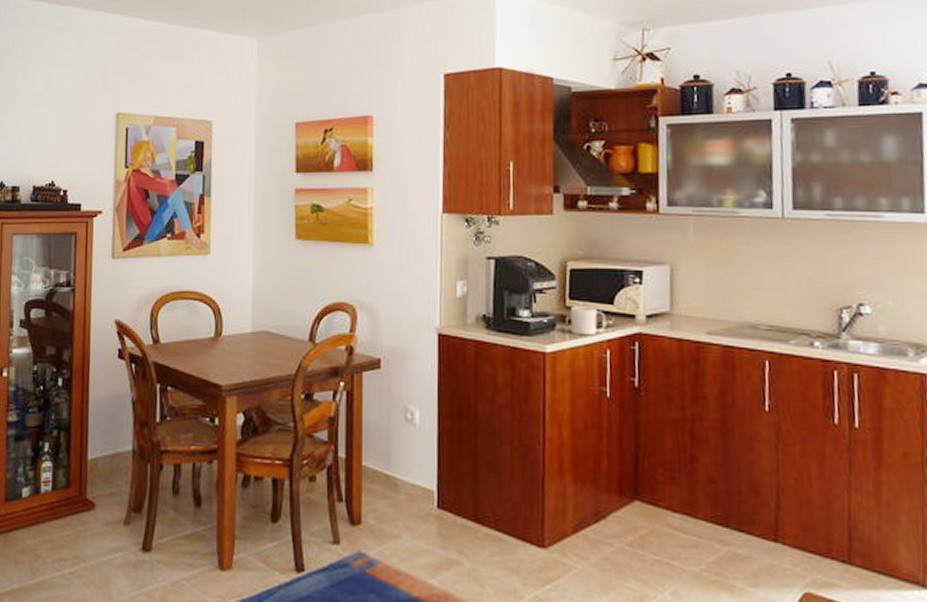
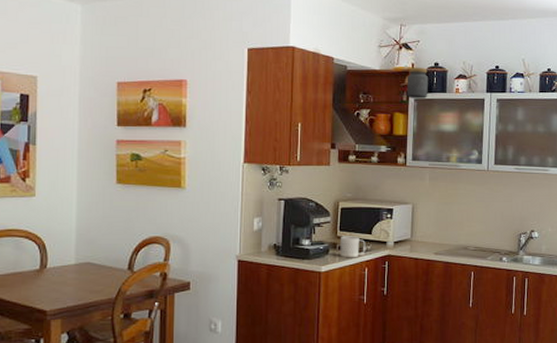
jar: none [654,82,687,123] -> present [407,67,429,98]

